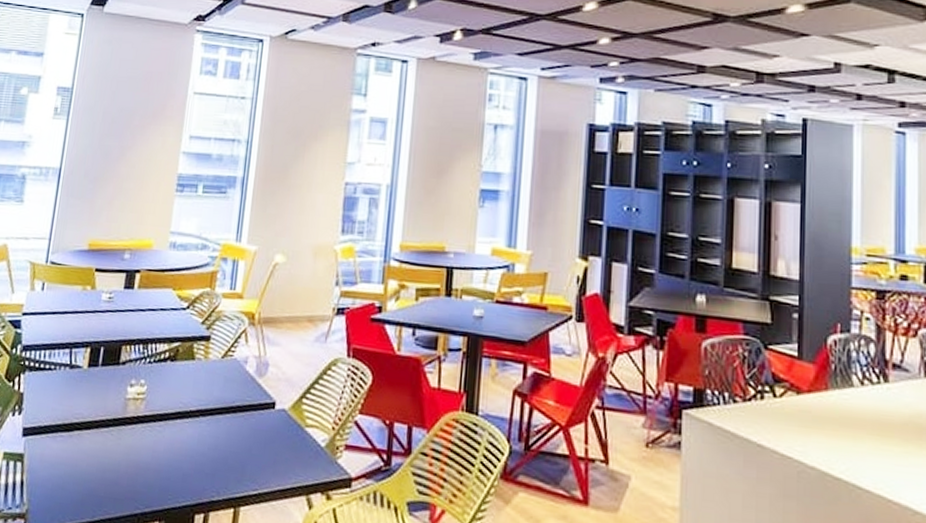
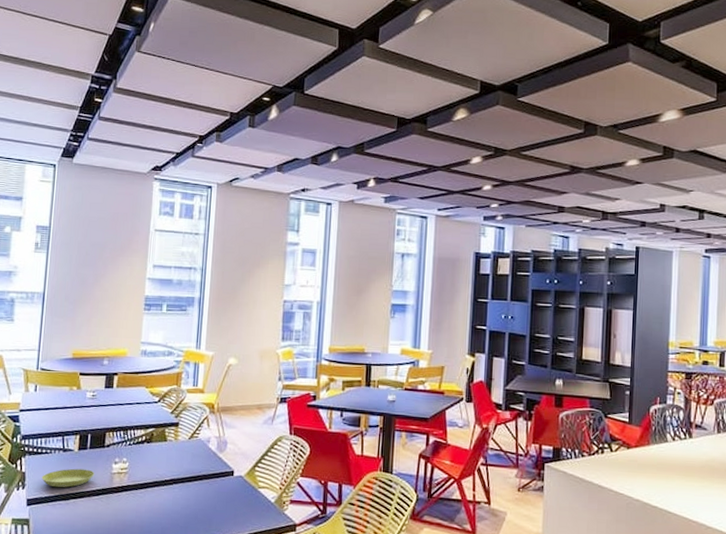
saucer: none [42,390,105,415] -> present [41,468,95,488]

